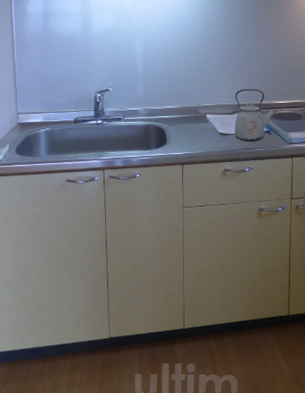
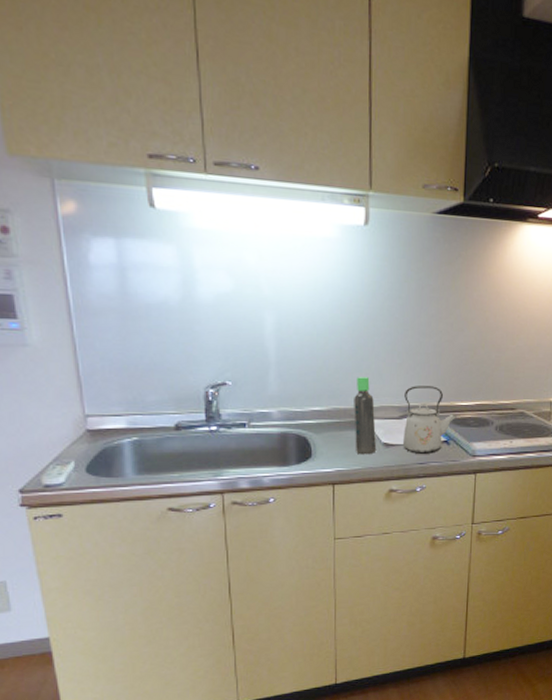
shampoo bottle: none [197,83,215,142] -> present [354,377,377,455]

